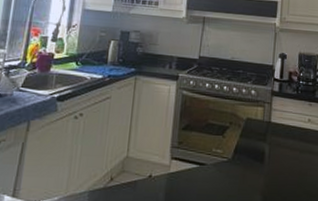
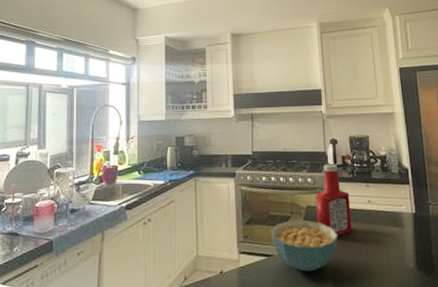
cereal bowl: none [206,131,274,185] -> present [271,220,339,272]
ketchup bottle: none [254,78,291,152] -> present [315,164,352,236]

